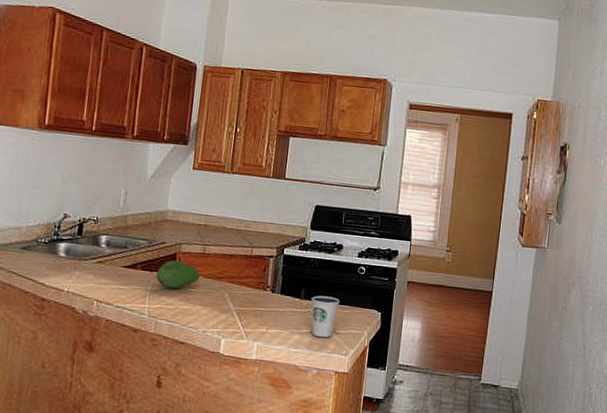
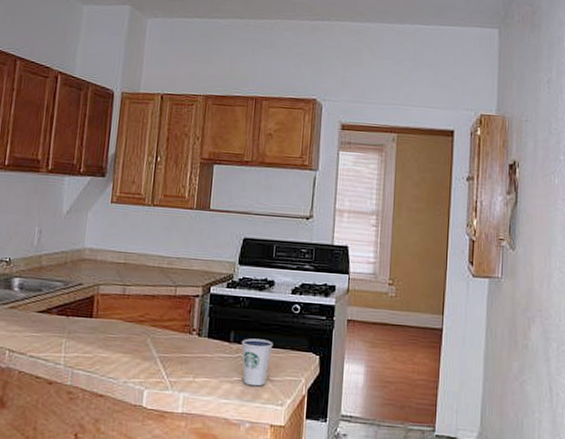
fruit: present [156,260,200,289] -> none [72,303,120,335]

